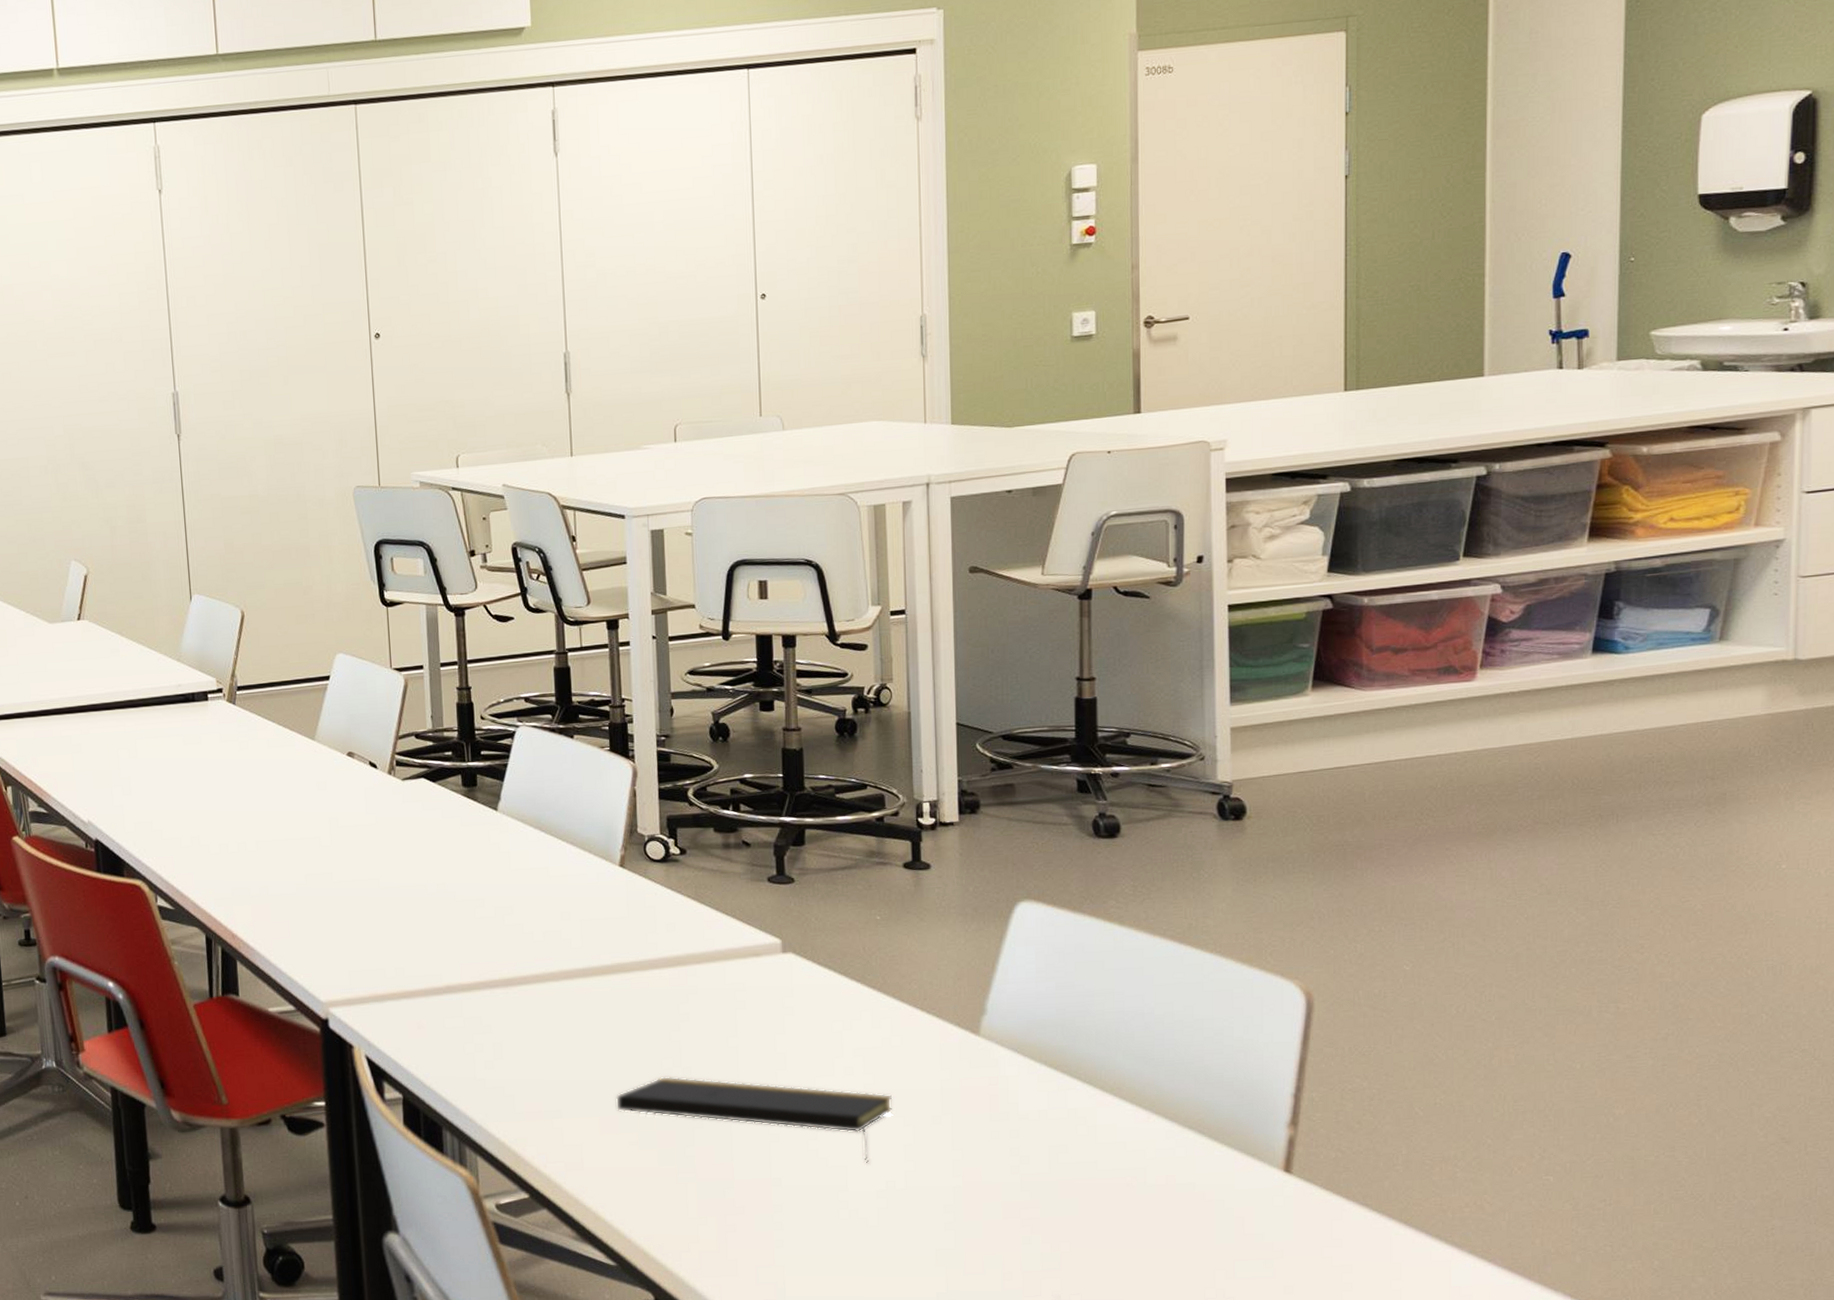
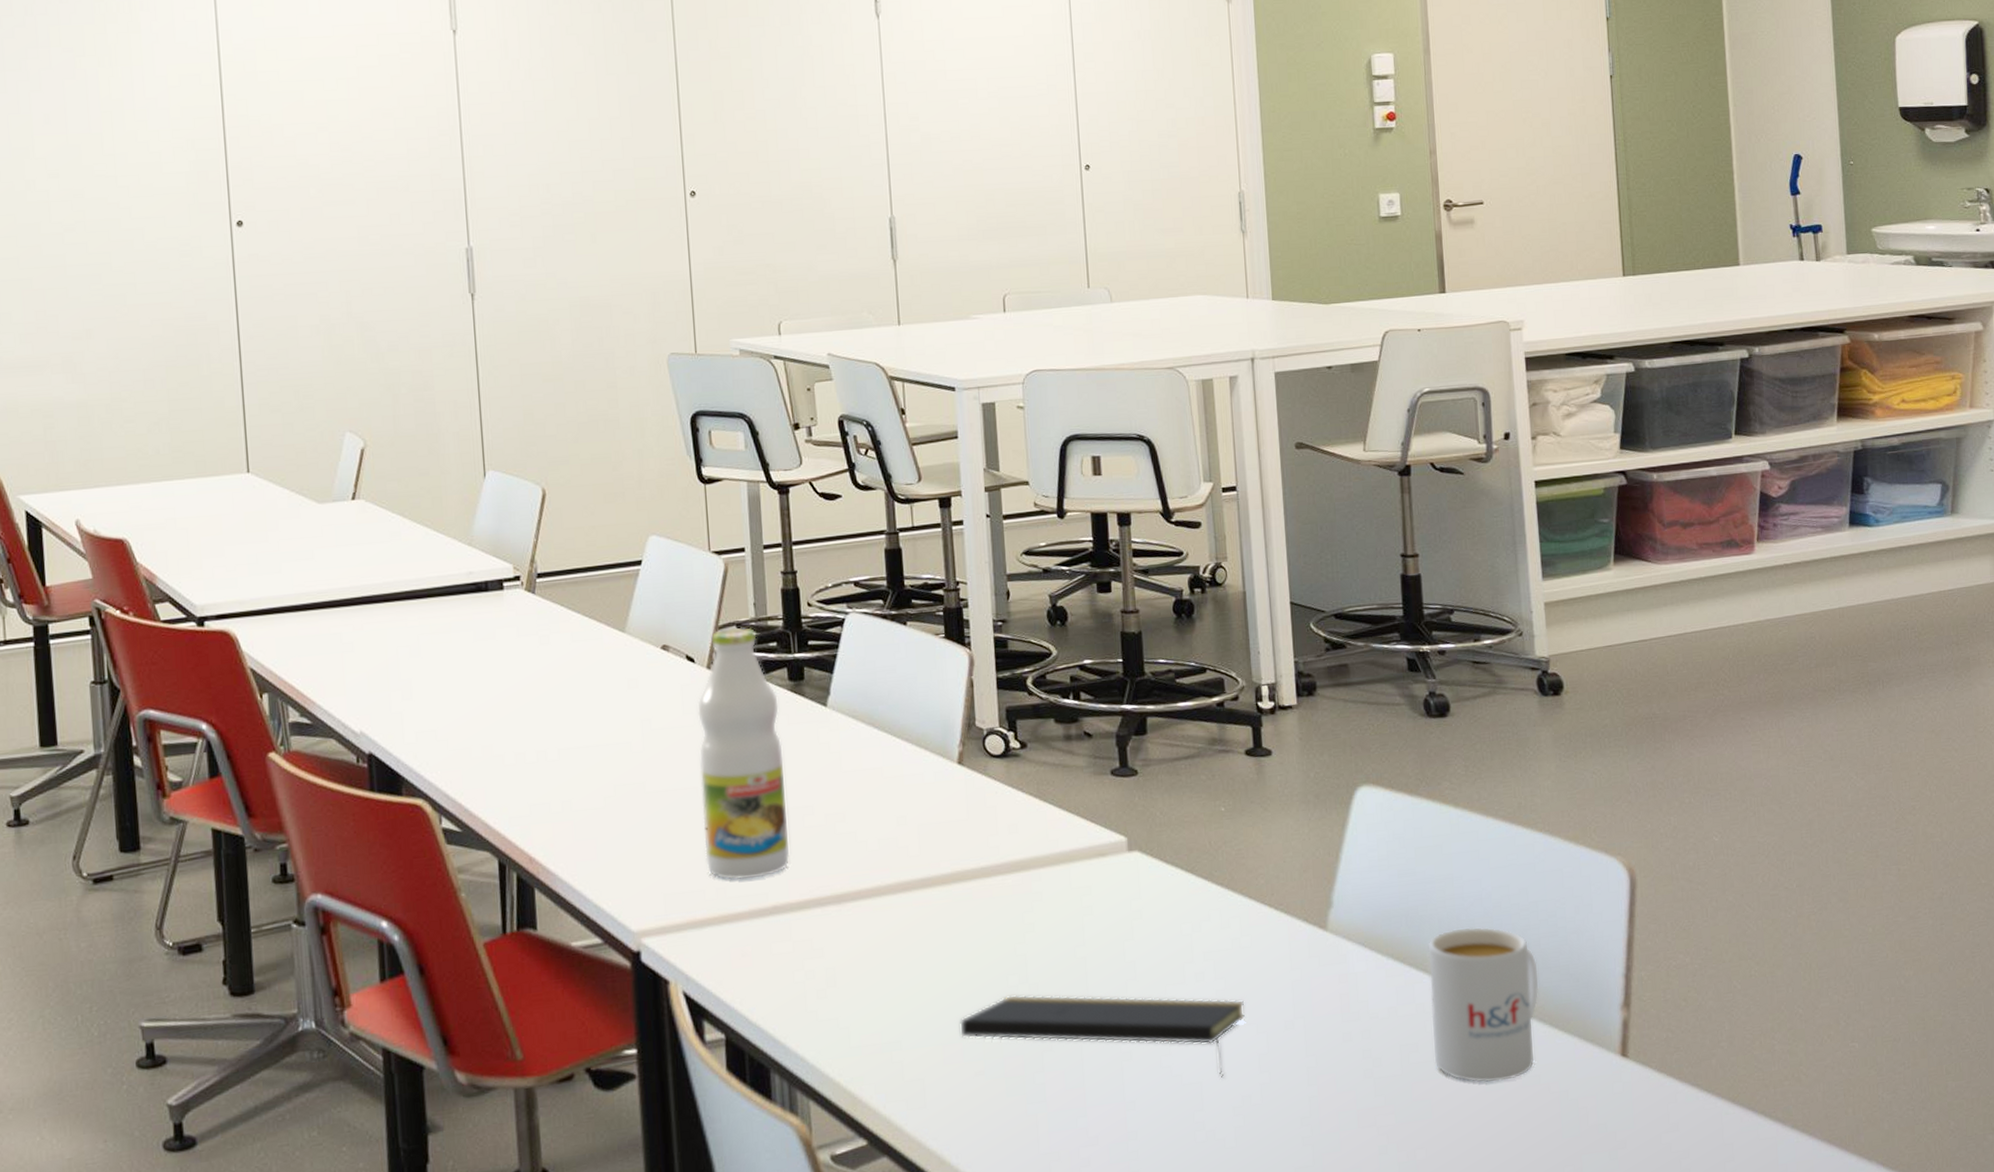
bottle: none [379,737,462,962] -> present [697,627,790,880]
mug: none [1083,1040,1199,1186] -> present [1428,927,1539,1083]

